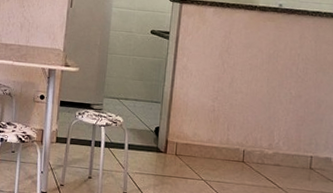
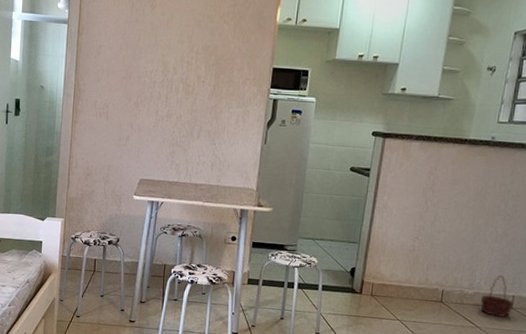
basket: none [280,136,312,179] -> present [480,275,514,318]

